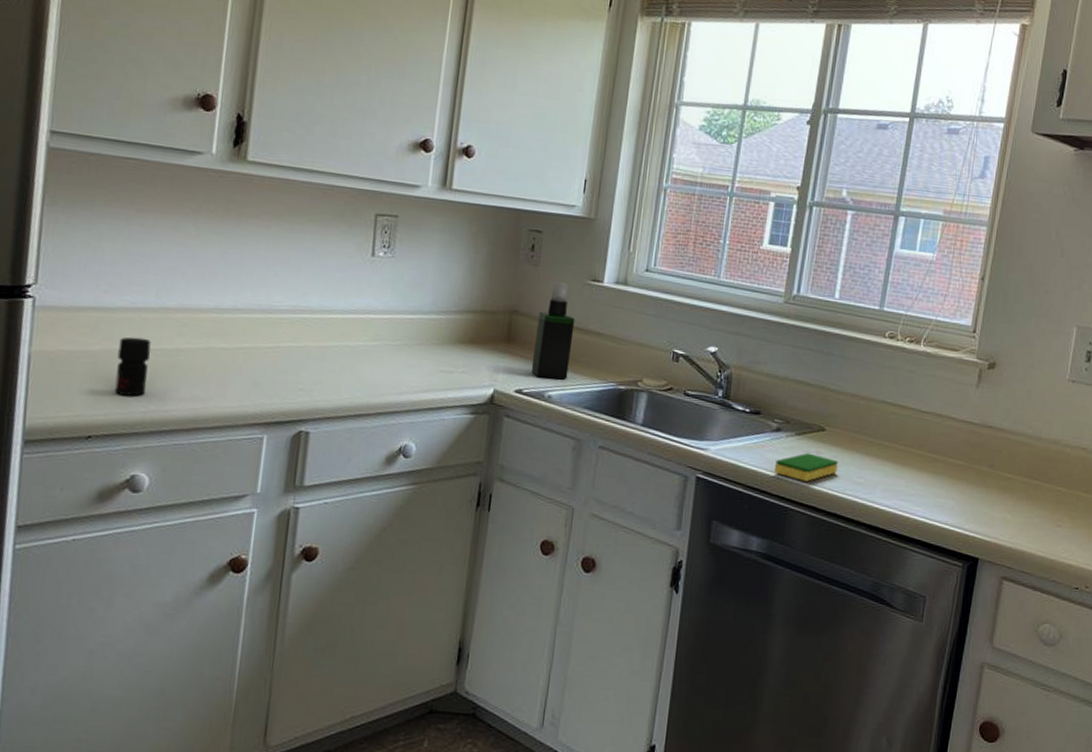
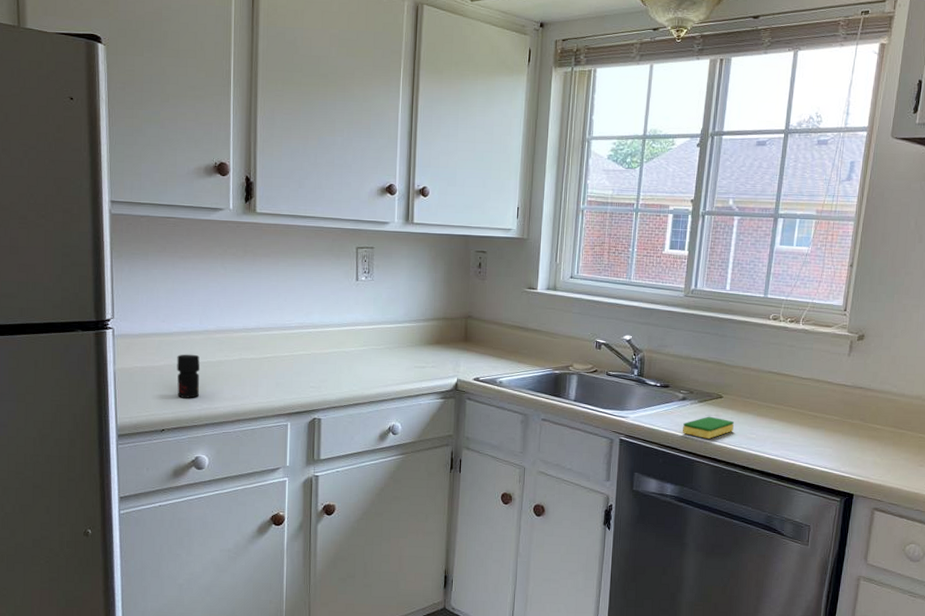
spray bottle: present [531,281,575,380] -> none [485,291,517,369]

